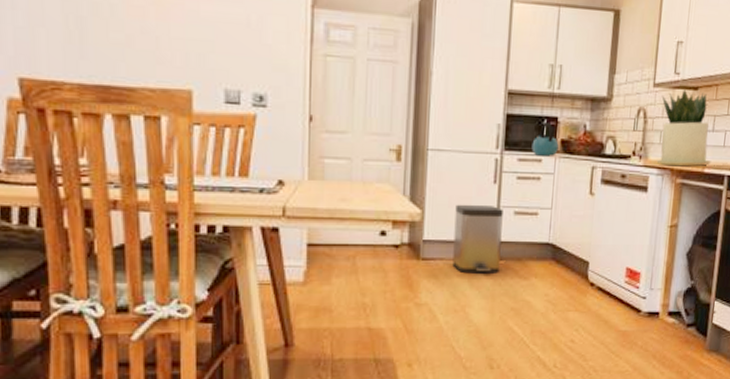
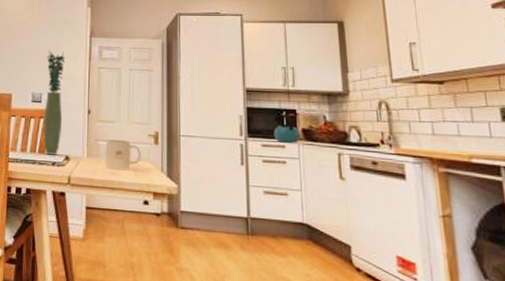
vase: none [244,25,274,179] -> present [43,51,65,155]
mug: none [332,155,379,196] -> present [105,139,141,171]
pedal bin: present [452,204,503,274] -> none [208,181,255,248]
planter: present [656,90,712,167] -> none [402,84,479,157]

